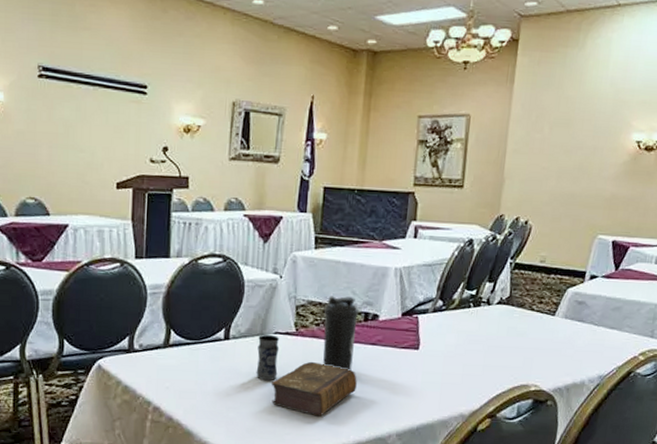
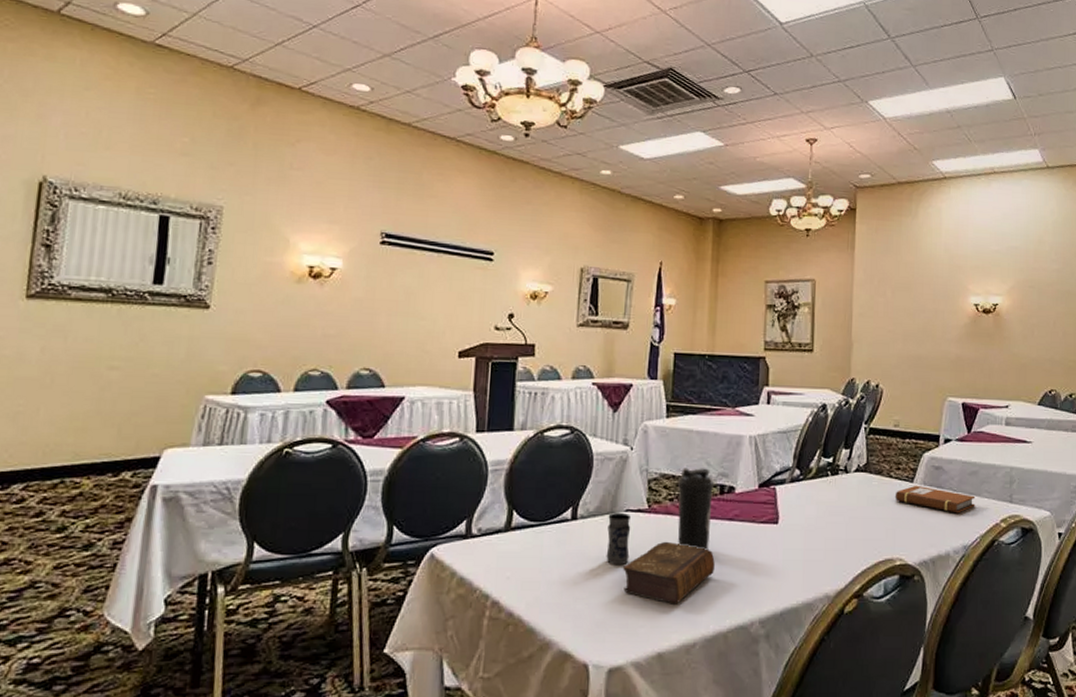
notebook: none [535,318,616,346] -> present [894,485,976,514]

